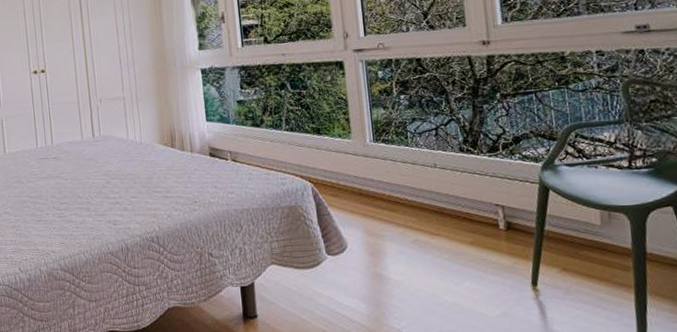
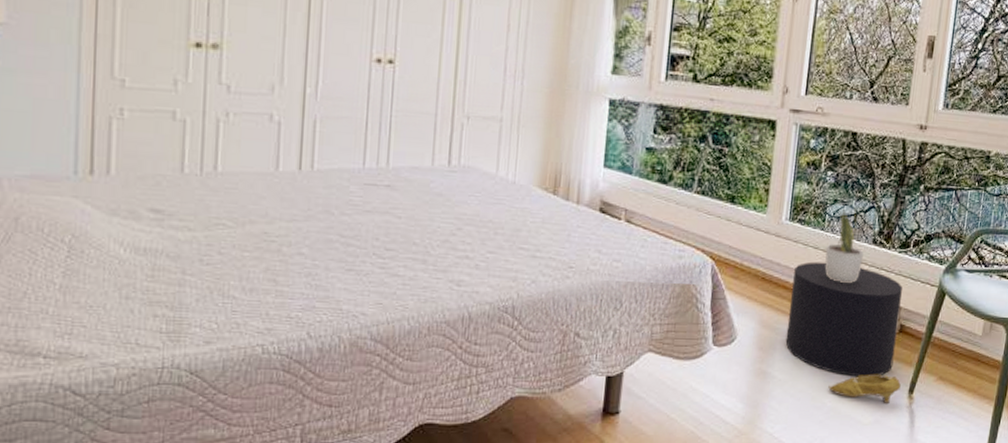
stool: none [388,173,509,274] -> present [785,261,902,377]
potted plant: none [413,121,454,190] -> present [825,206,864,283]
shoe: none [445,269,522,297] -> present [828,374,901,403]

